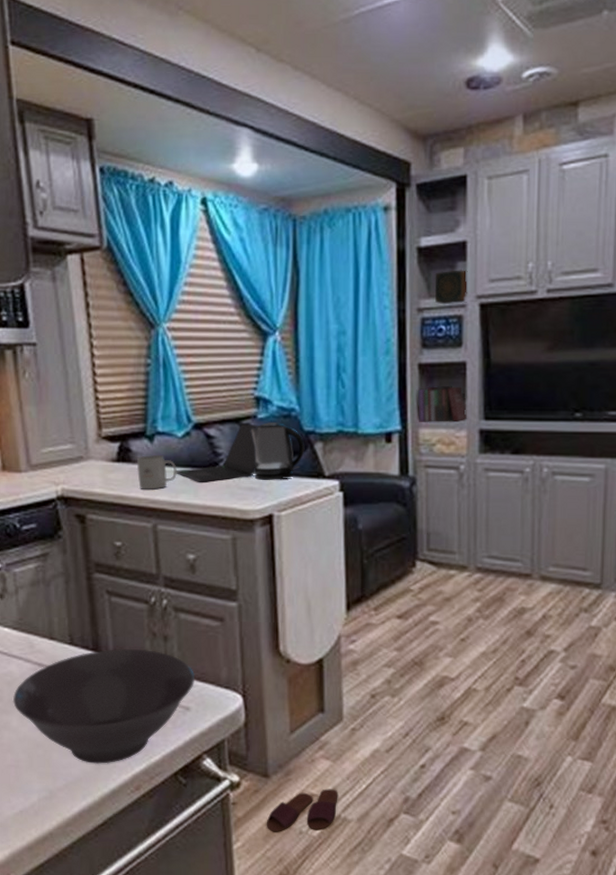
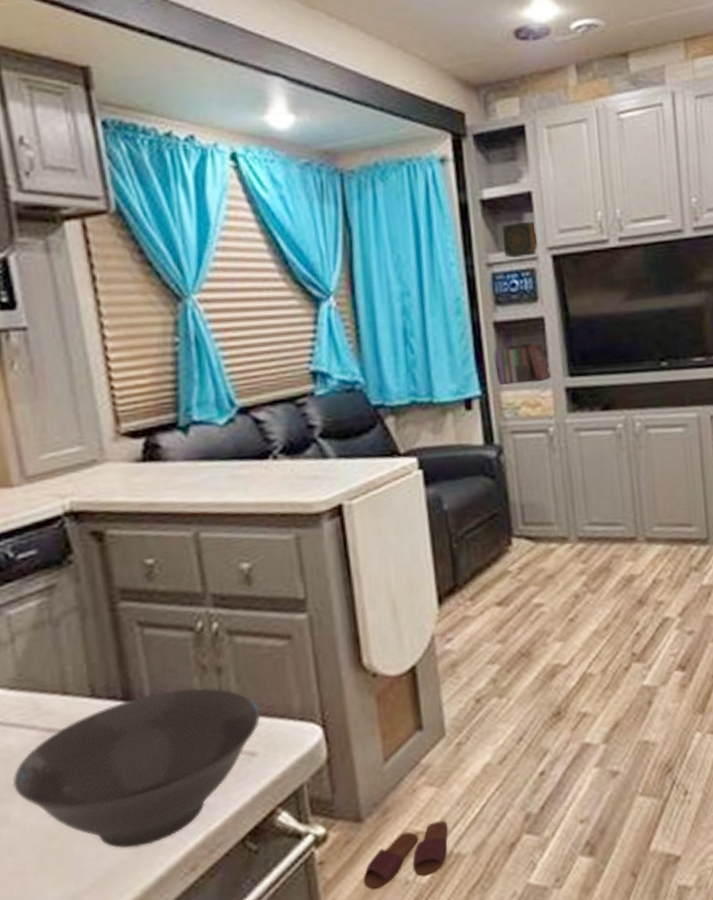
mug: present [136,455,177,491] -> none [168,449,221,492]
laptop: present [176,423,259,482] -> none [219,402,318,476]
kettle: present [251,422,305,480] -> none [309,398,374,466]

